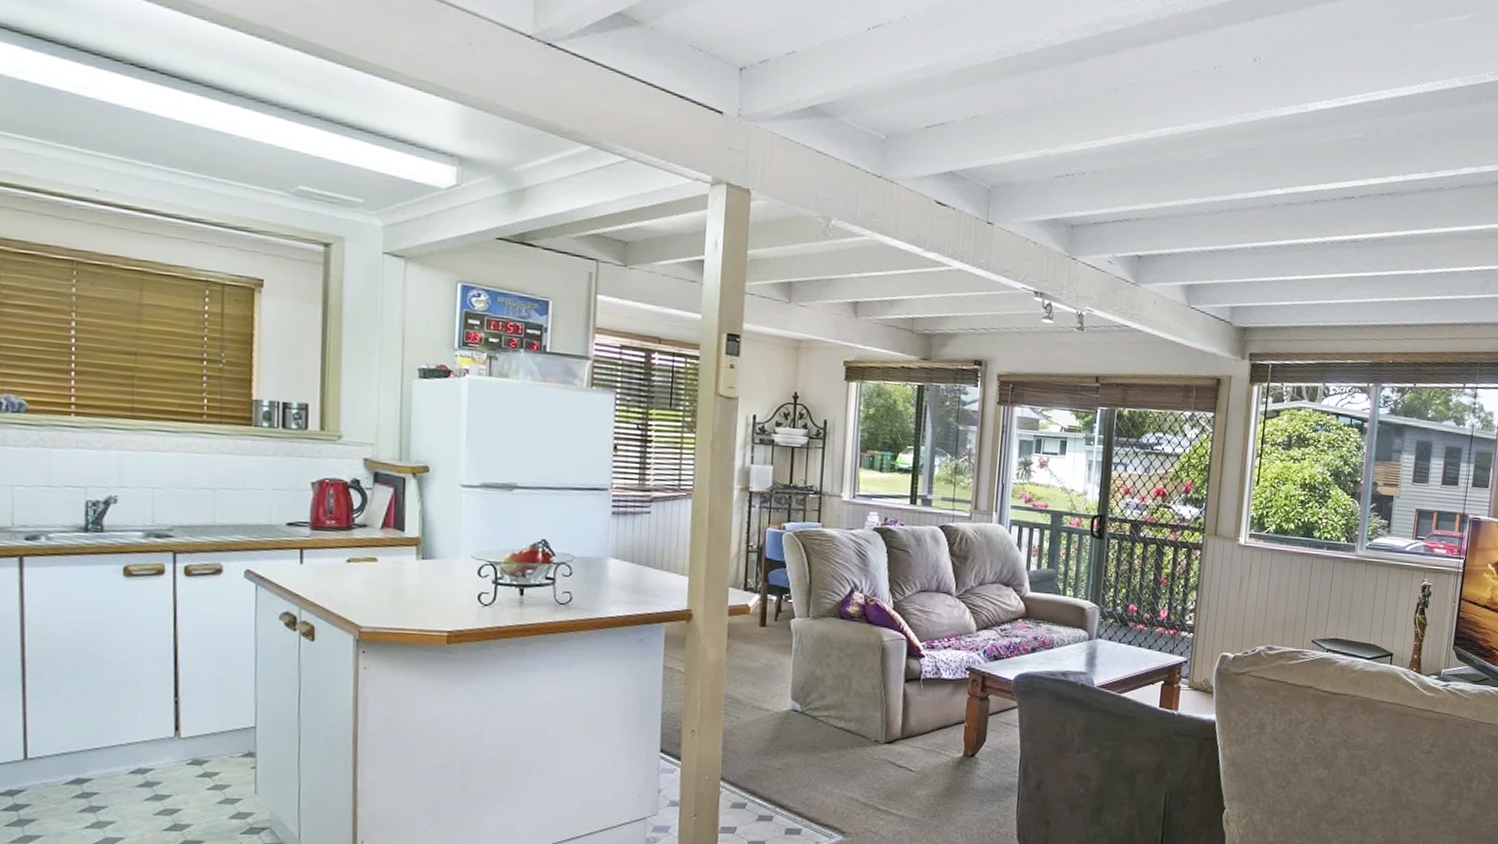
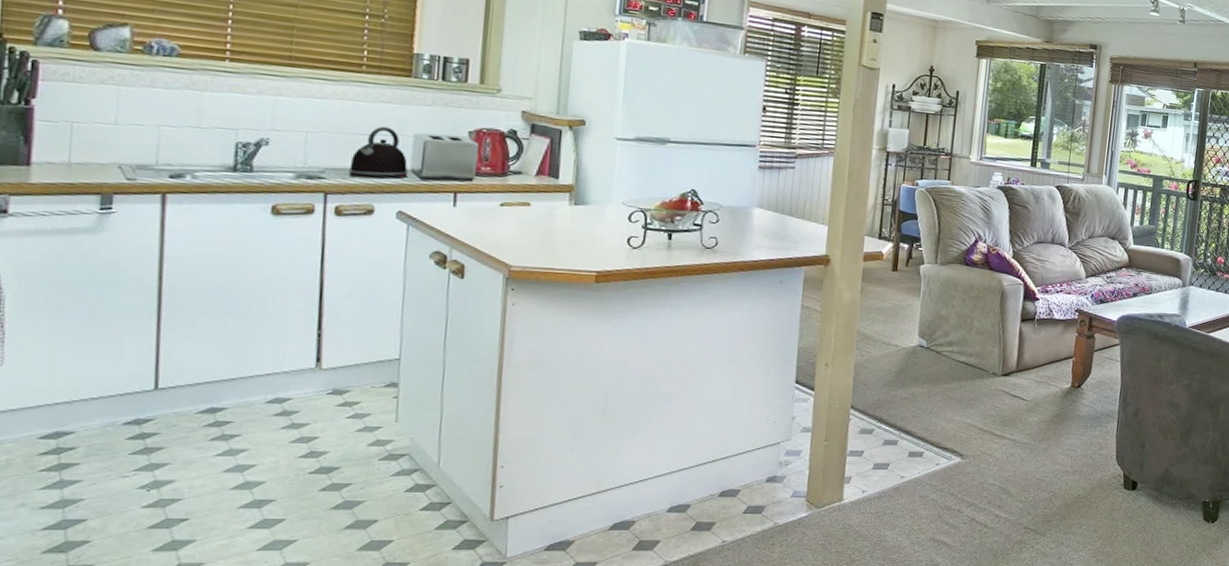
kettle: none [194,480,254,536] -> present [347,126,409,179]
toaster: none [254,485,323,538] -> present [409,132,480,183]

